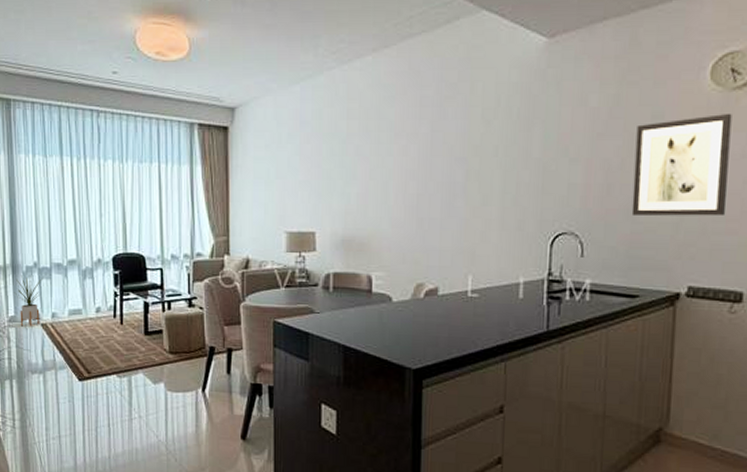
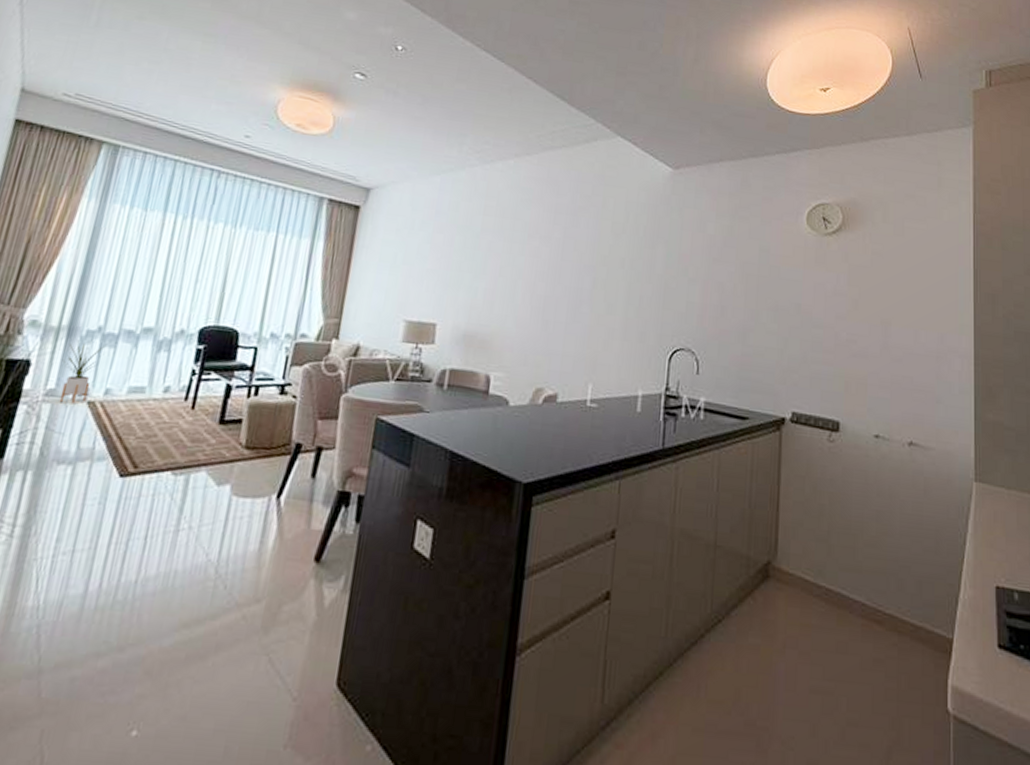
wall art: present [631,113,732,216] -> none [742,254,825,346]

